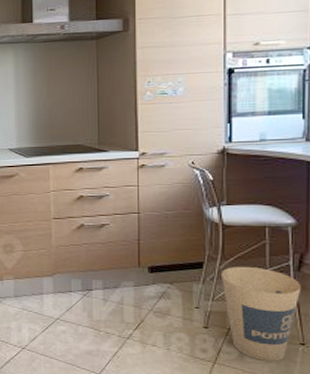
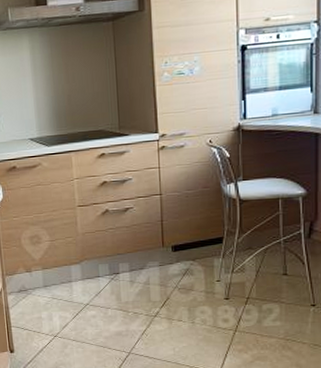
trash can: present [222,266,302,362] -> none [240,237,312,324]

